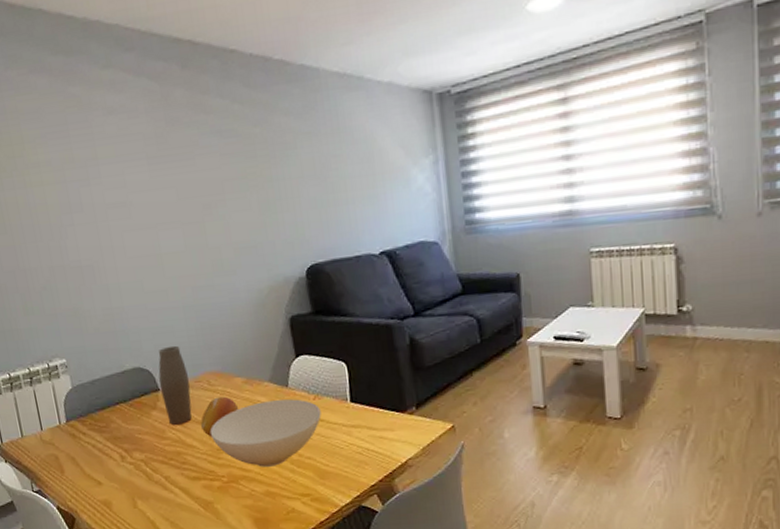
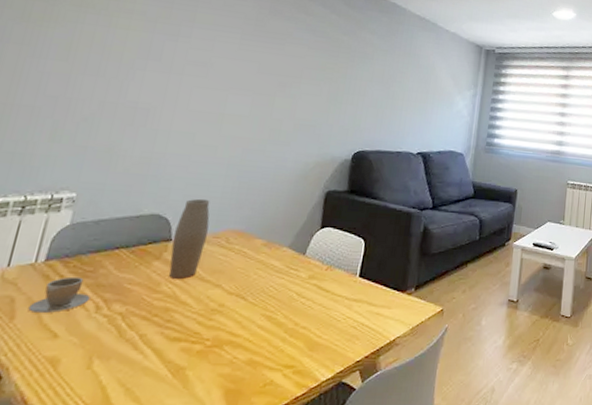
teacup: none [70,432,114,467] -> present [28,276,91,314]
fruit: present [200,396,239,437] -> none [202,255,250,296]
bowl: present [209,399,322,467] -> none [209,266,330,333]

